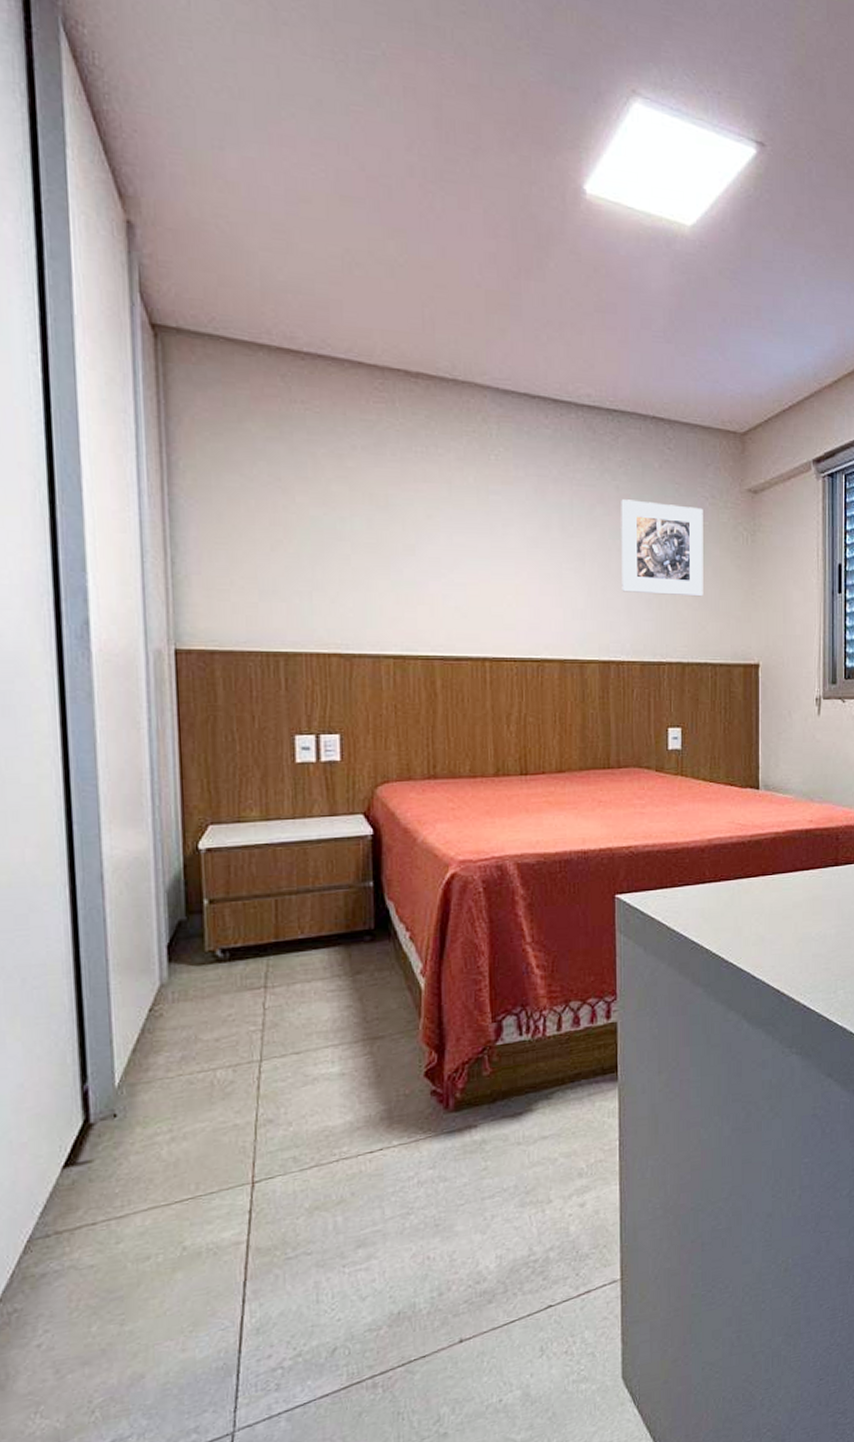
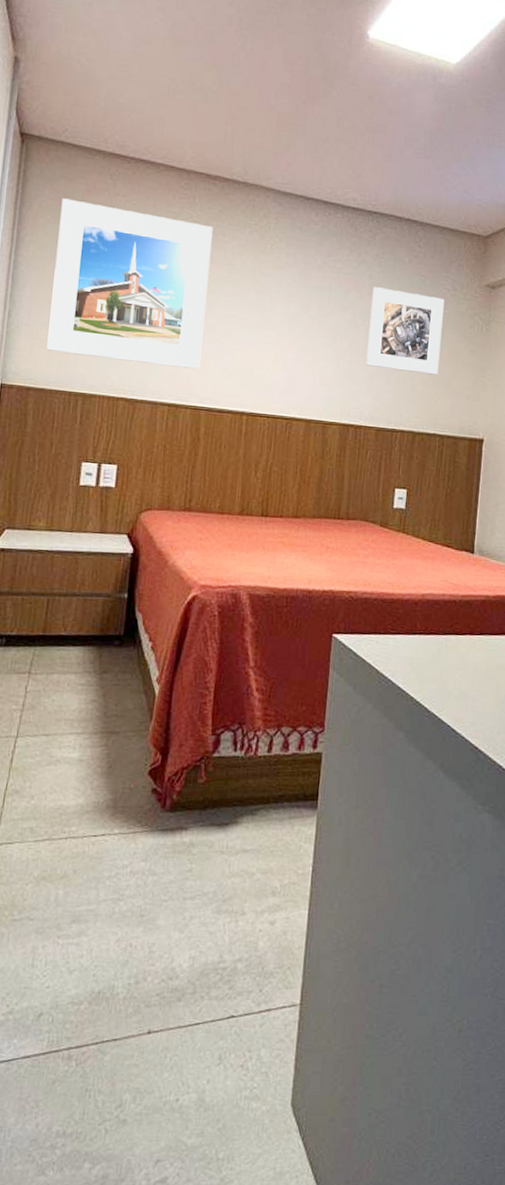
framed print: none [221,408,426,612] -> present [47,198,213,369]

